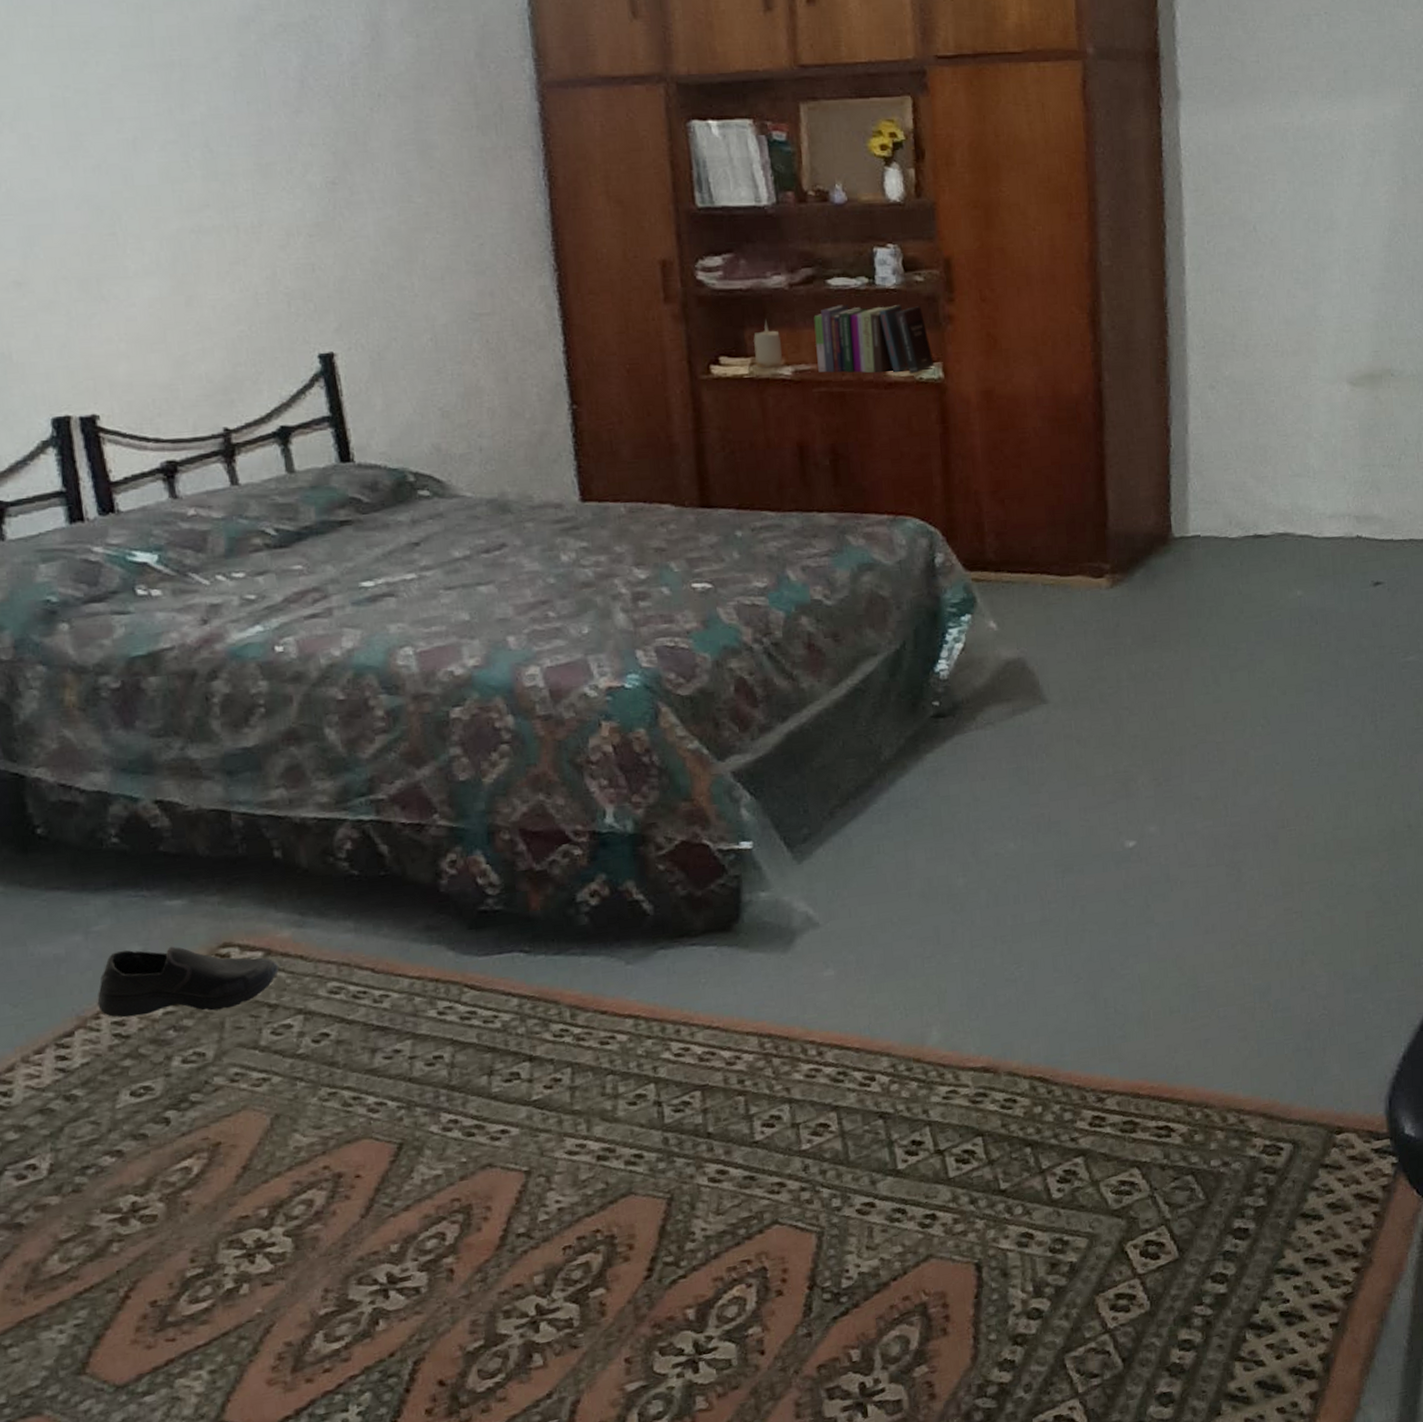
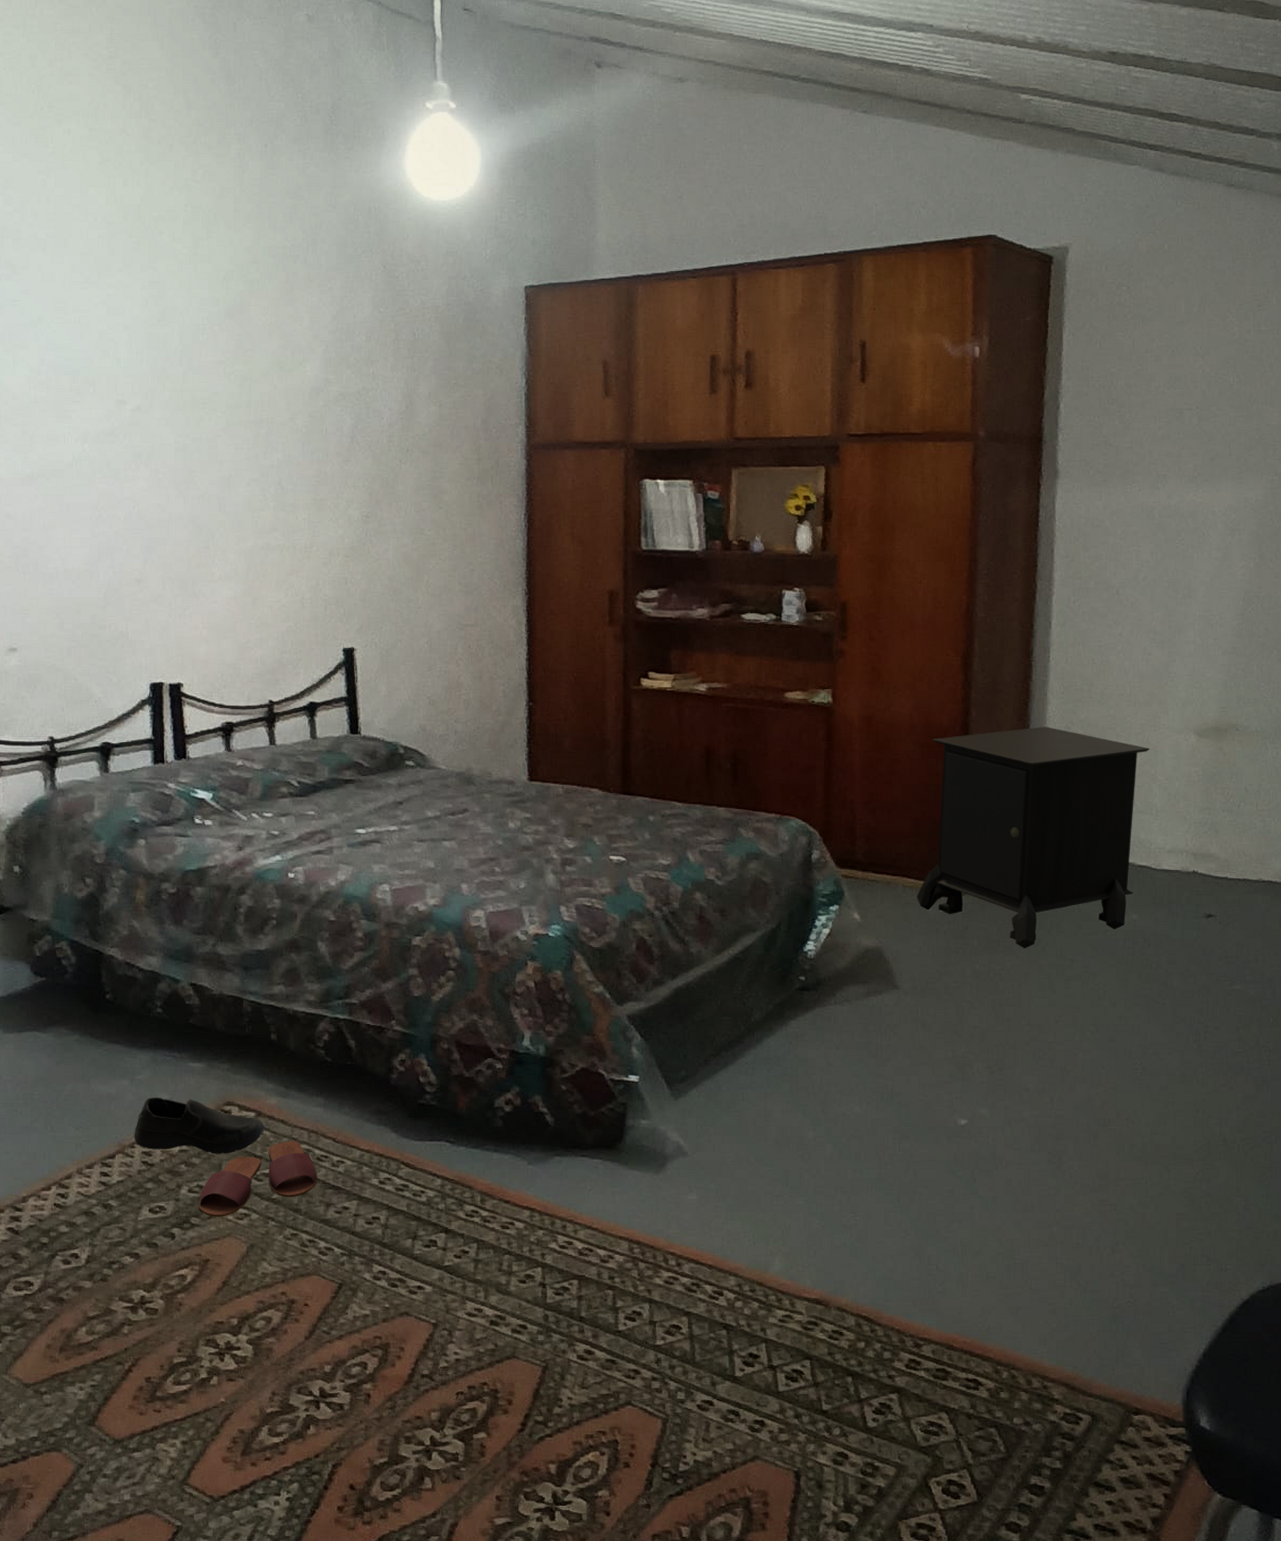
slippers: none [198,978,356,1089] -> present [199,1140,317,1217]
candle: present [754,319,782,369] -> none [678,643,700,684]
books: present [814,304,935,375] -> none [728,636,825,698]
nightstand: none [1059,387,1302,642] -> present [917,726,1150,949]

